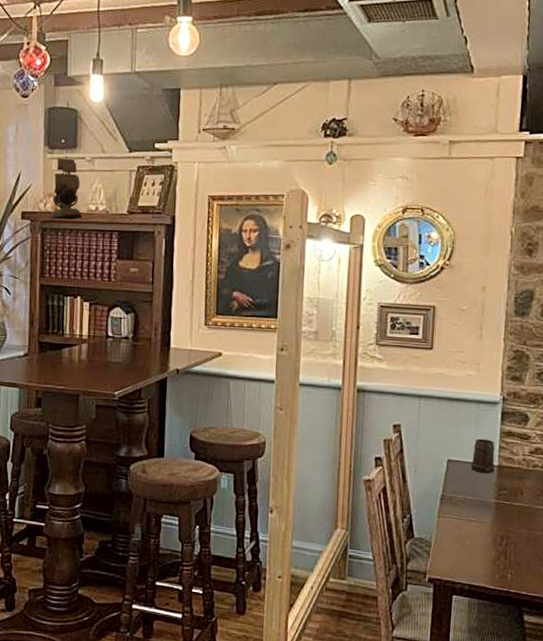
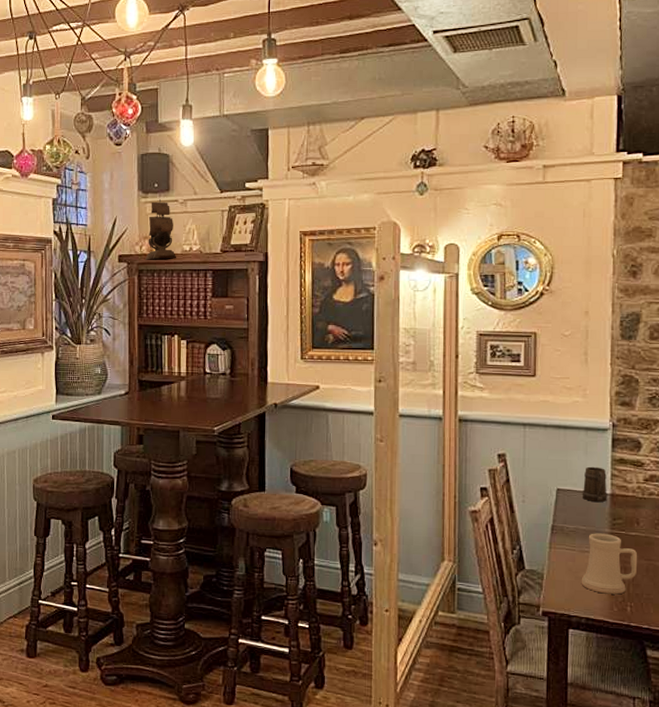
beer mug: none [466,503,520,562] -> present [581,533,638,595]

